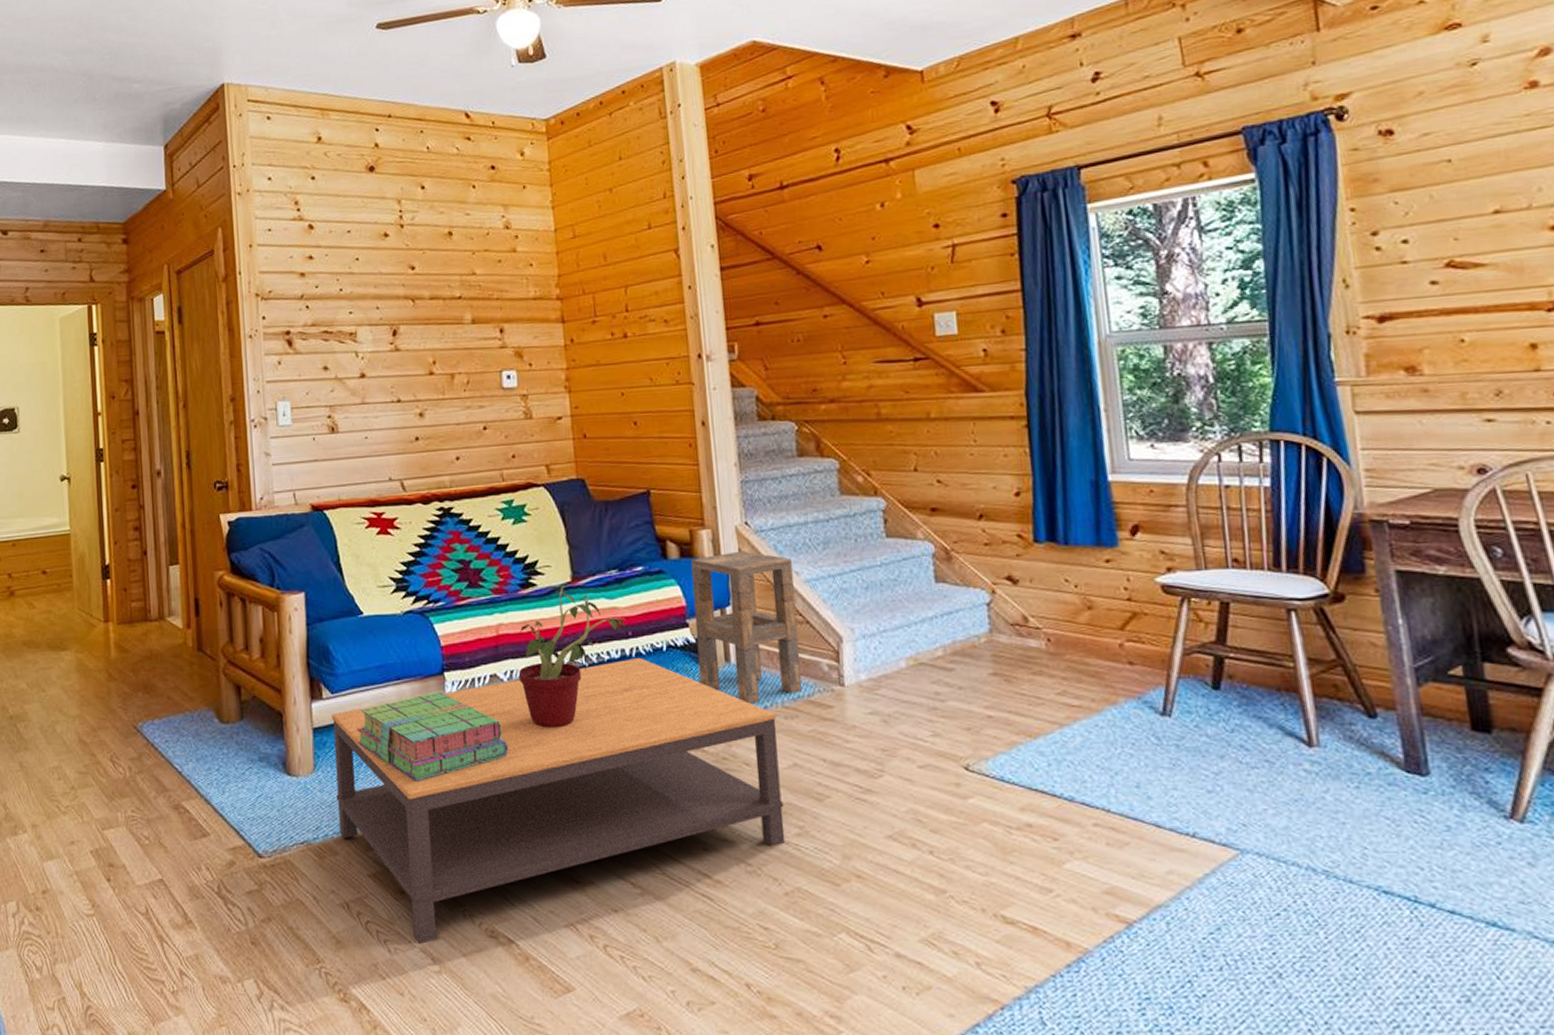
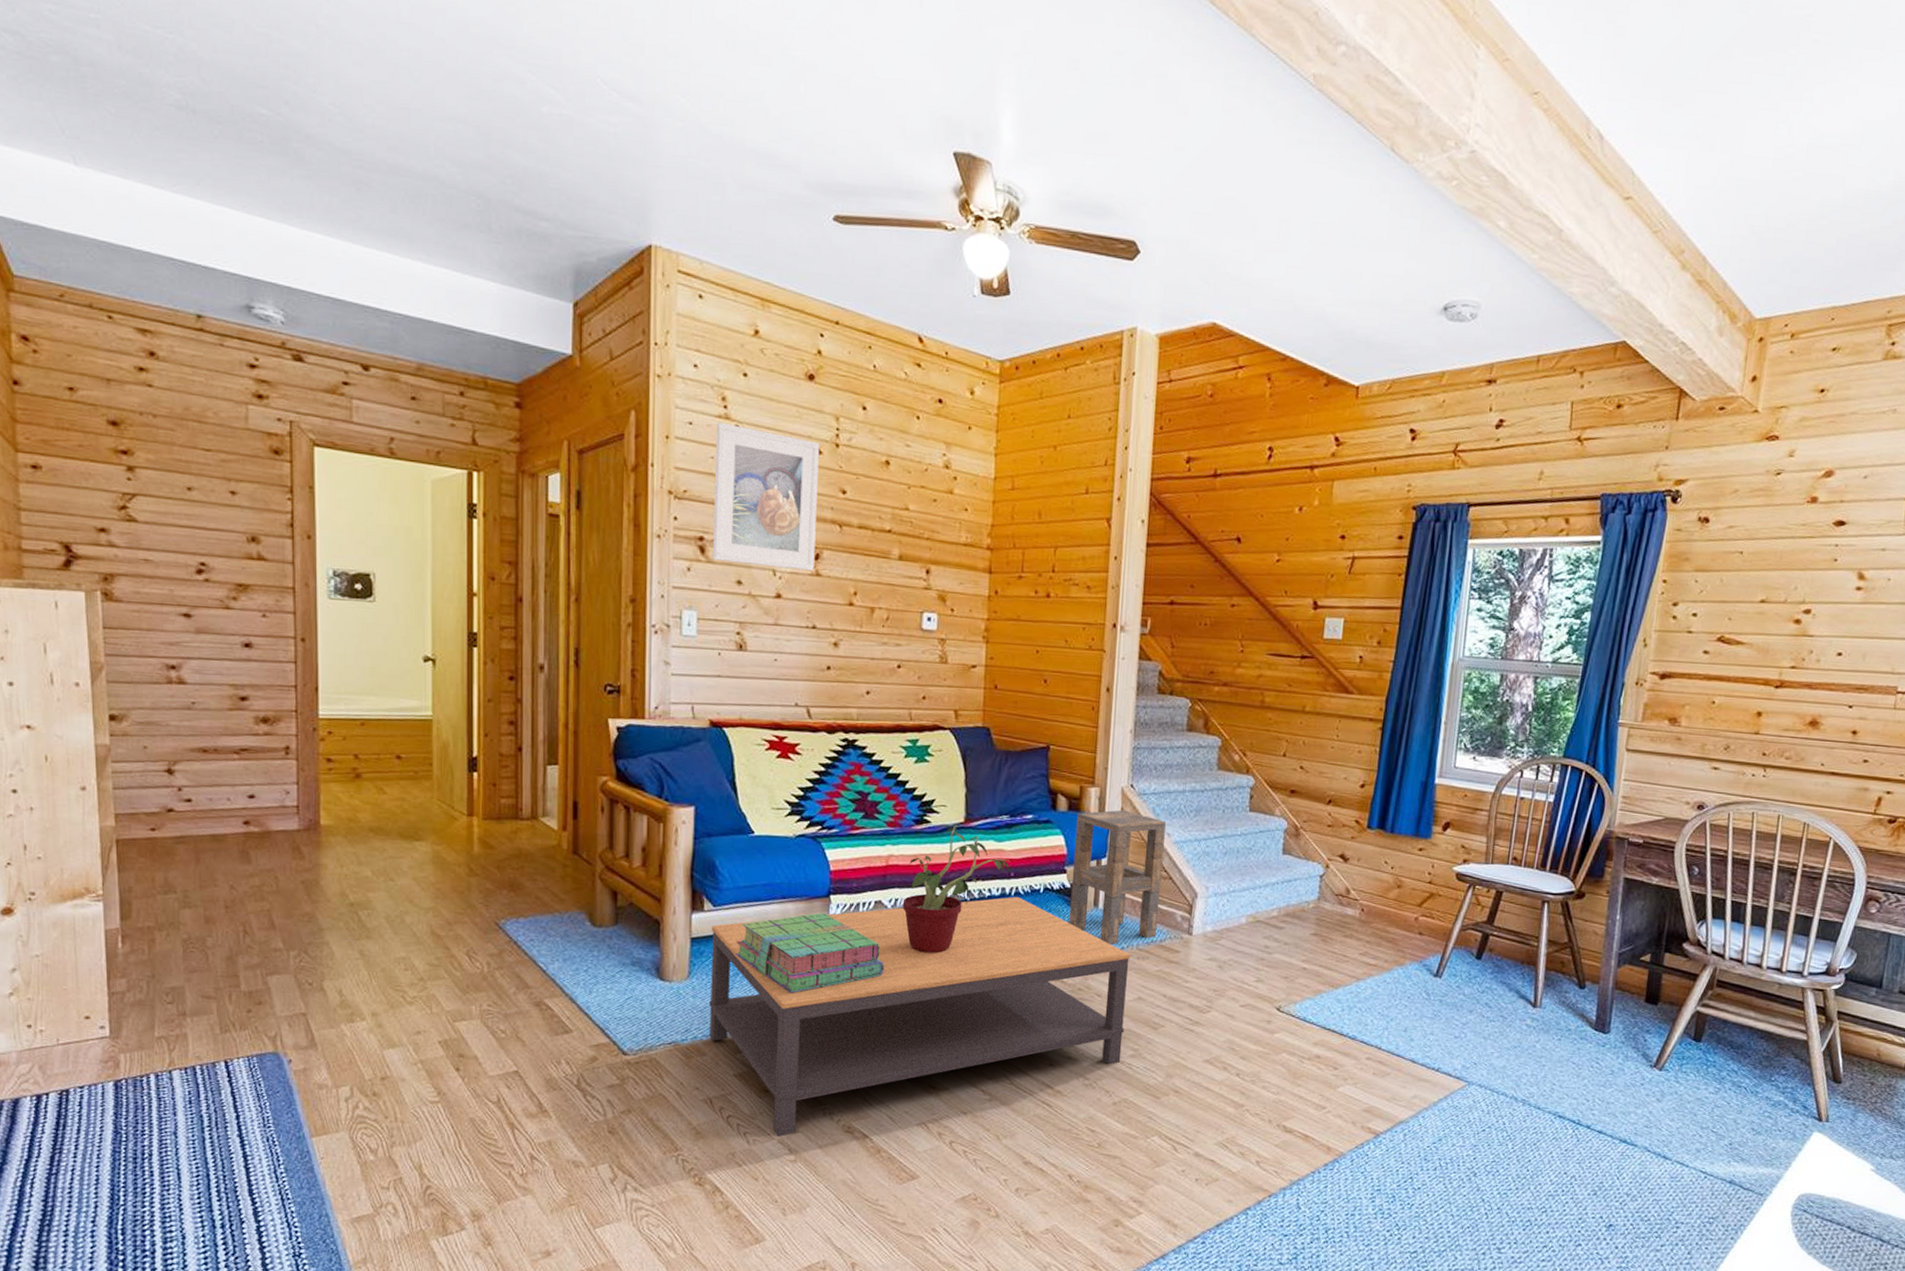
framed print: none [292,224,393,351] -> present [712,422,819,571]

